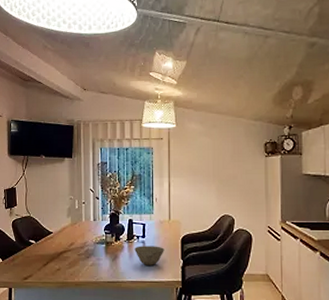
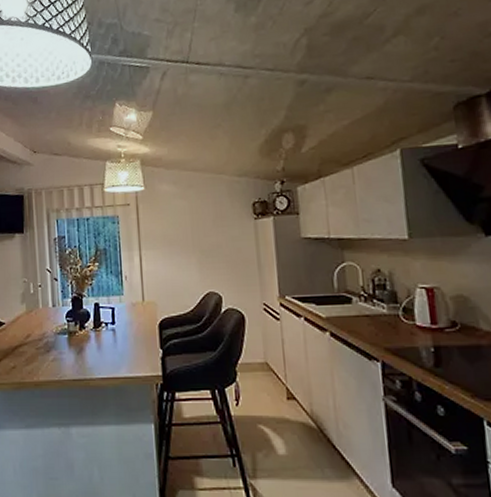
bowl: present [134,246,164,265] -> none [103,333,139,358]

